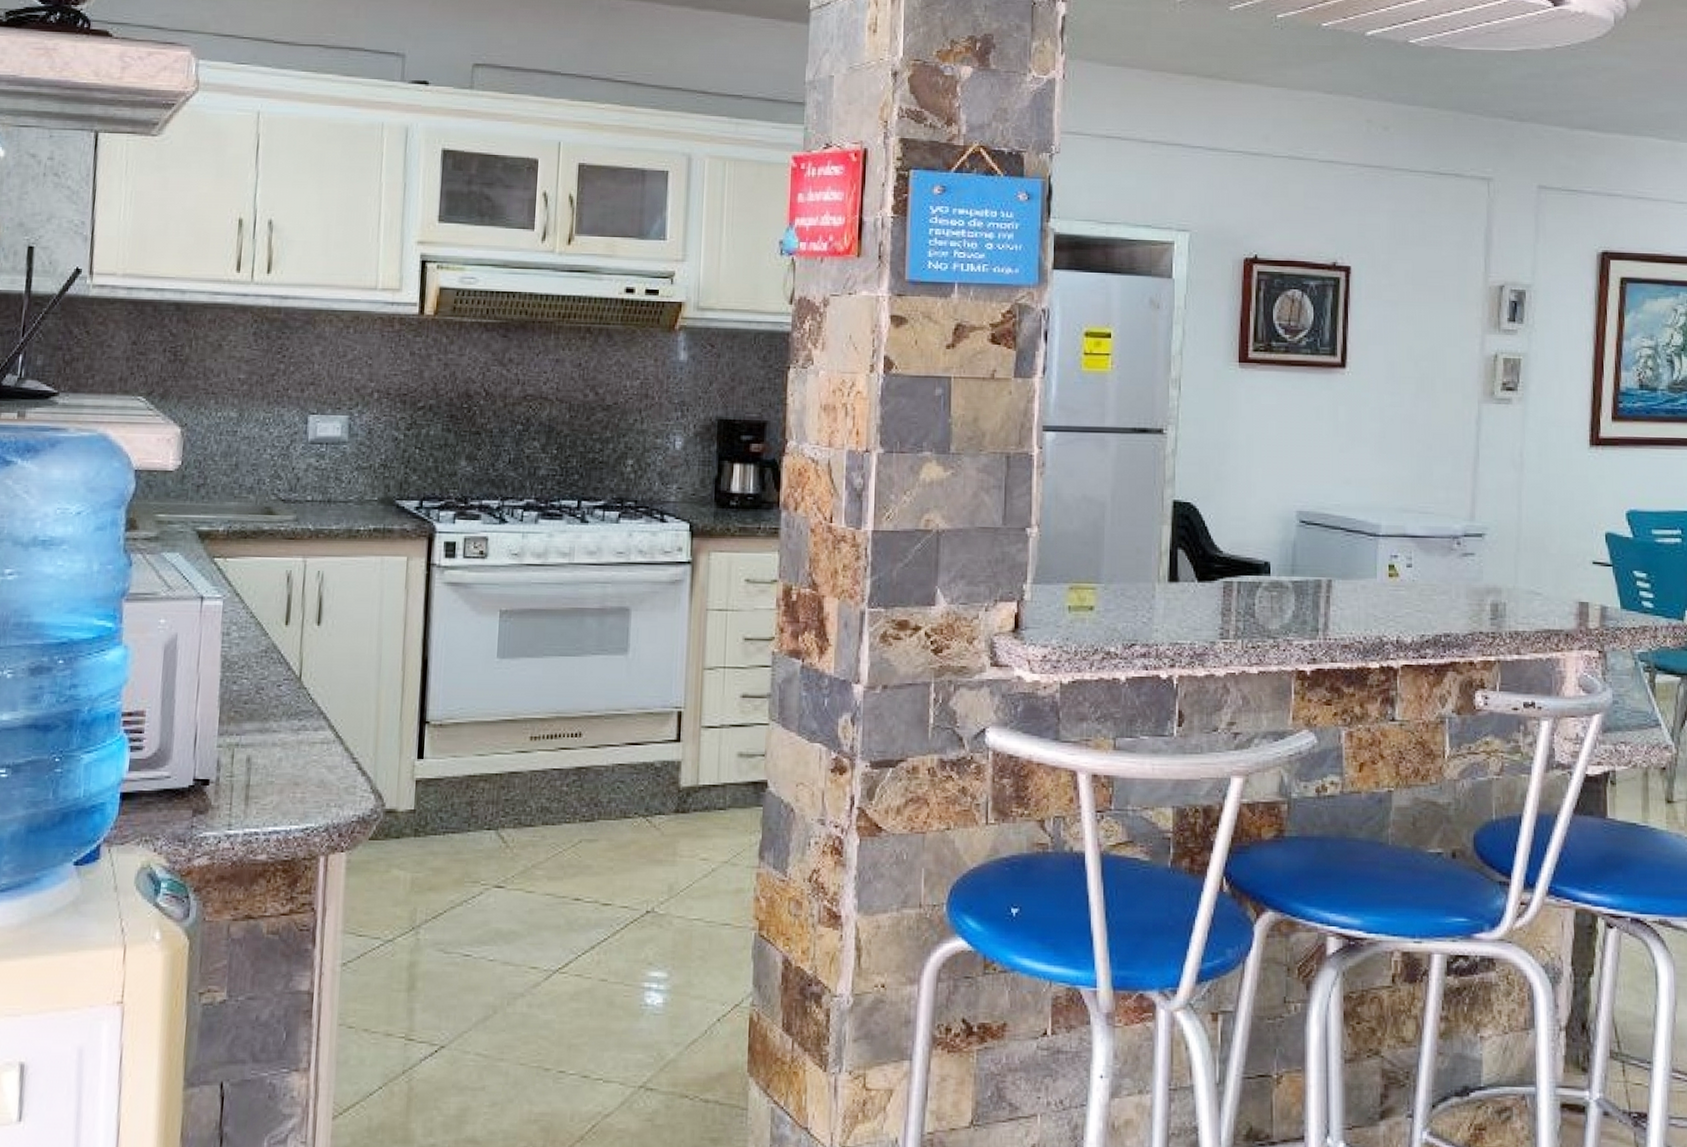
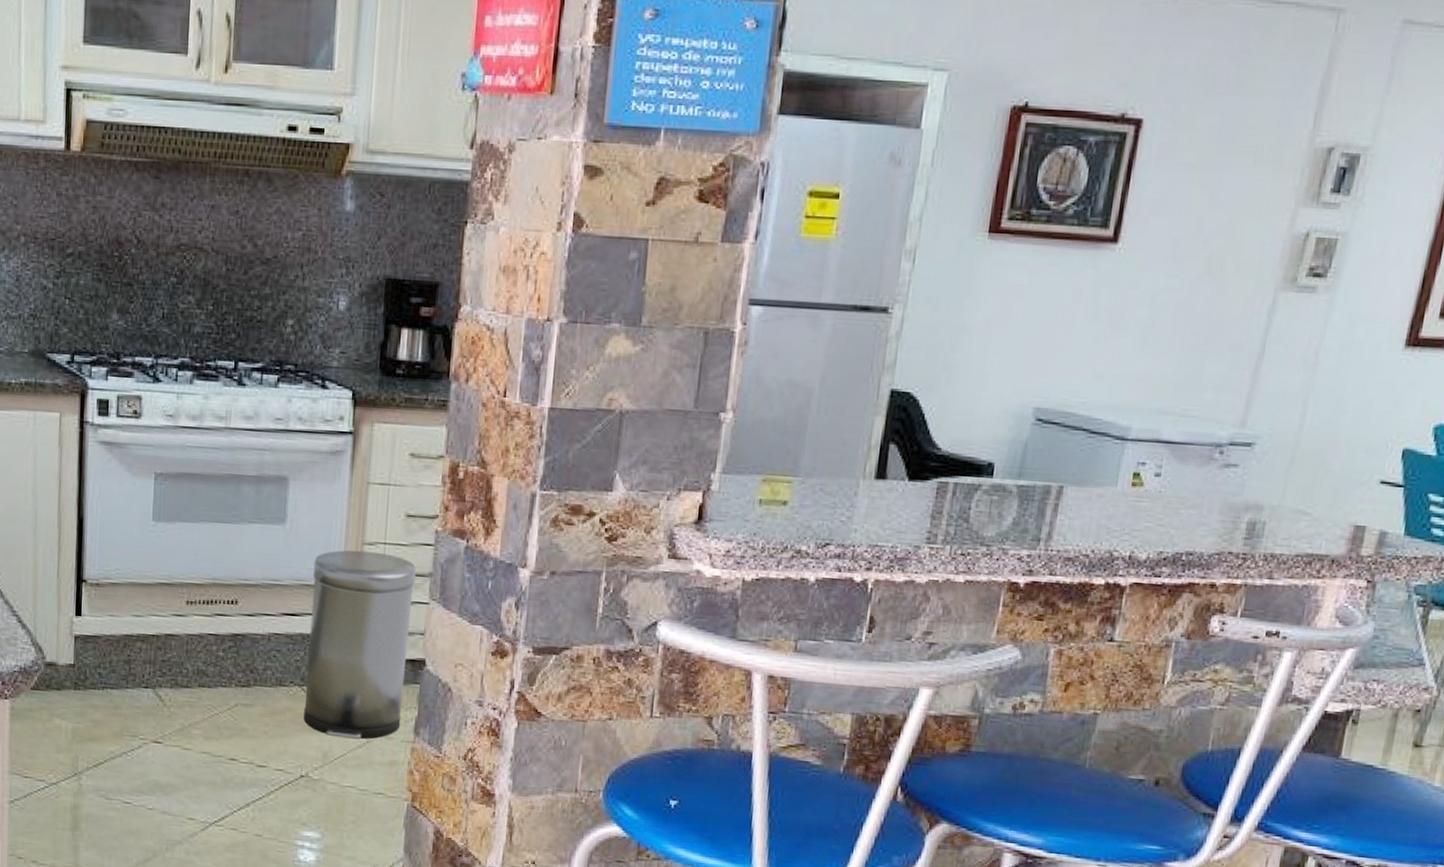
pedal bin: none [648,676,755,868] -> present [303,550,416,740]

